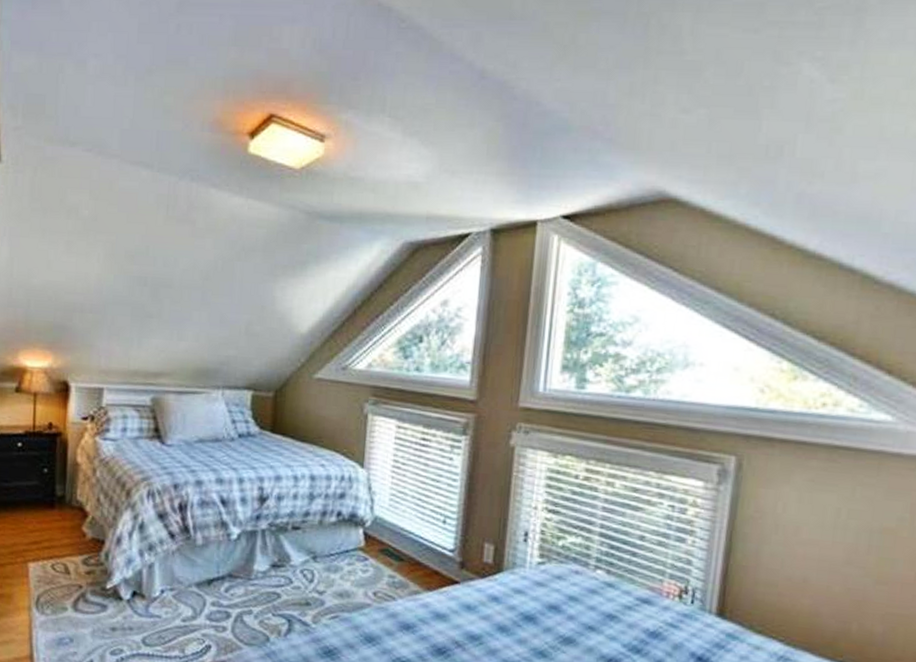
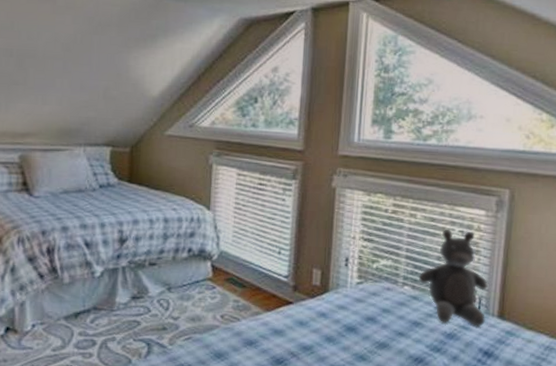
teddy bear: none [615,502,704,626] -> present [418,229,488,327]

